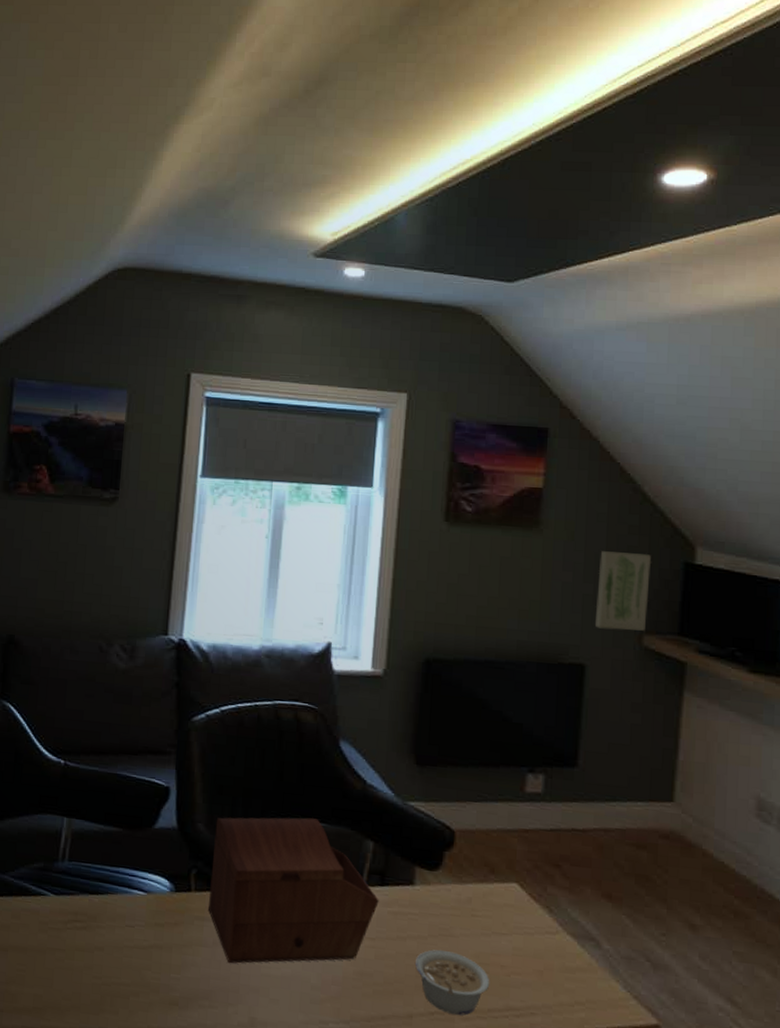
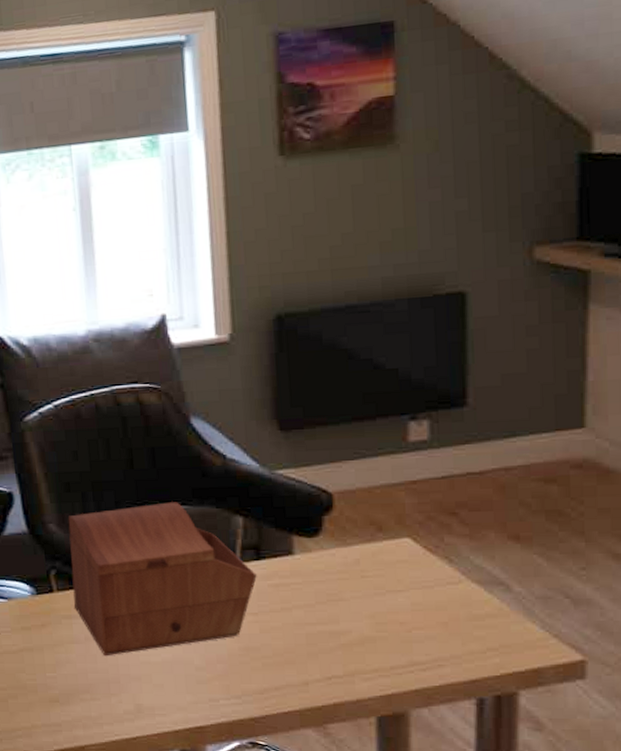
legume: present [414,949,490,1016] -> none [304,616,390,676]
wall art: present [596,551,651,631] -> none [472,151,537,248]

